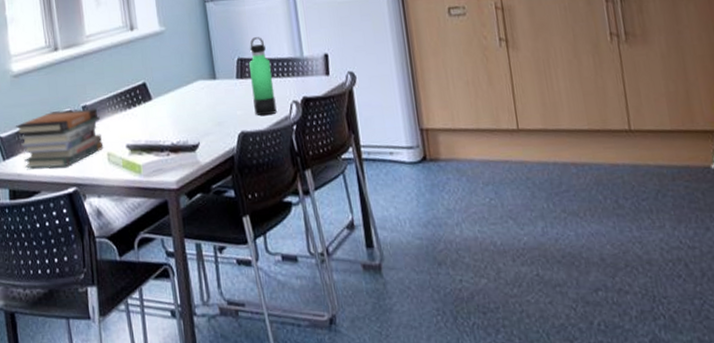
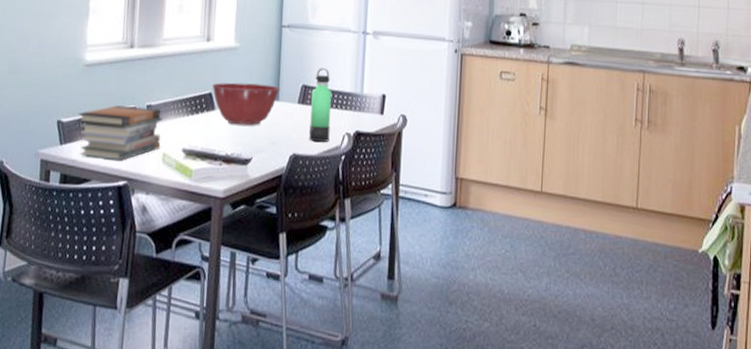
mixing bowl: none [144,64,216,112] -> present [212,82,280,126]

